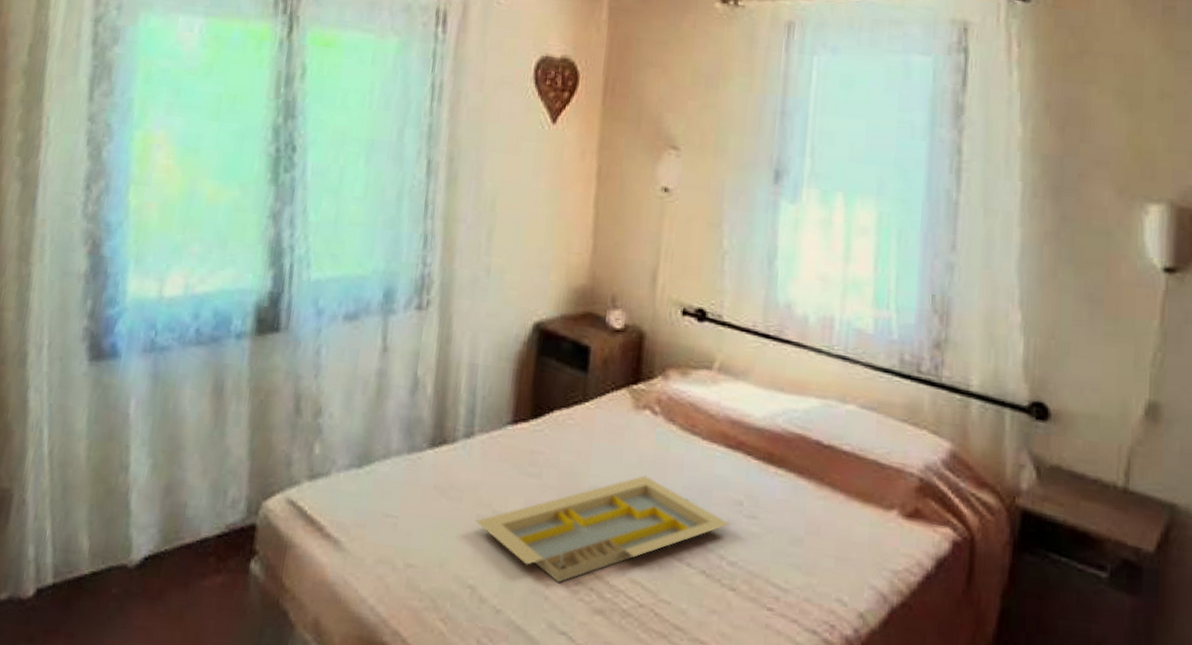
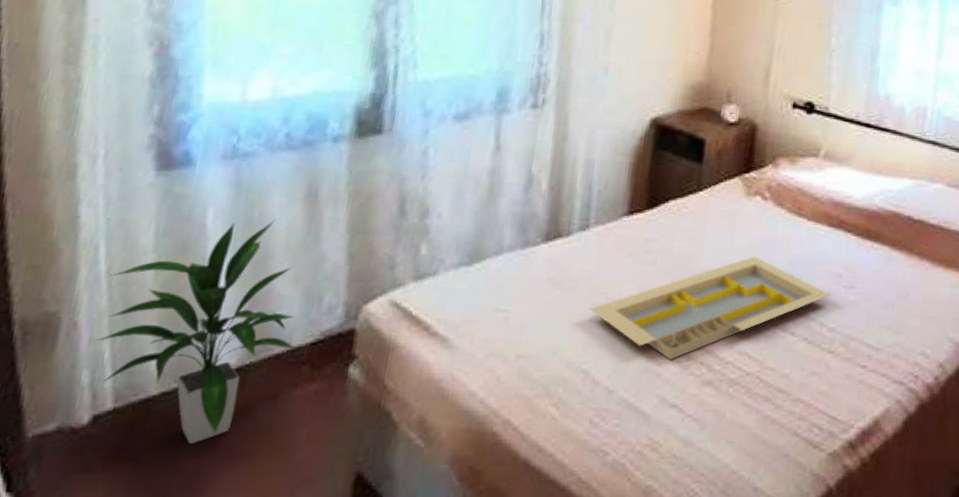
indoor plant: none [39,412,205,625] -> present [95,219,297,445]

